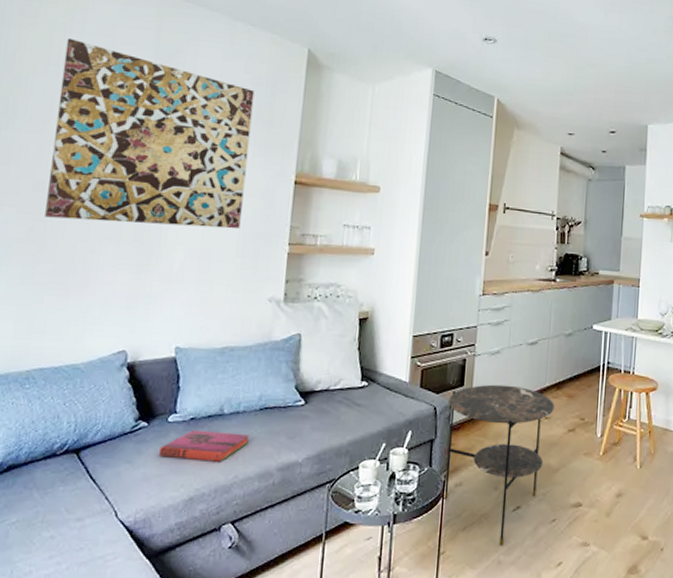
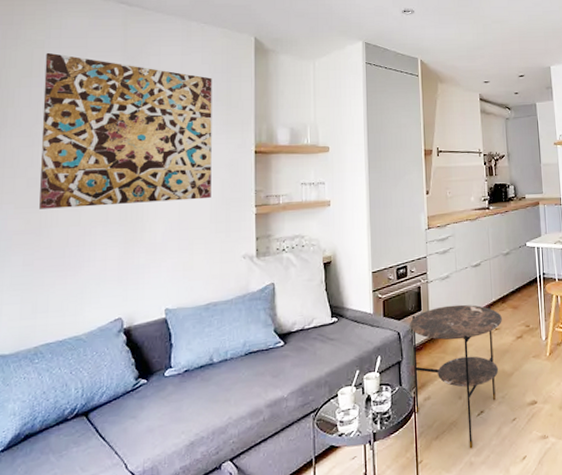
hardback book: present [159,430,249,462] -> none [160,378,238,409]

